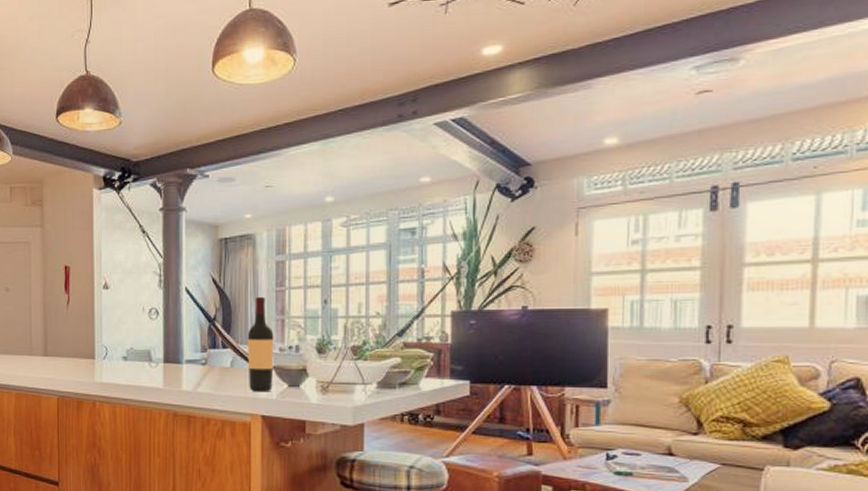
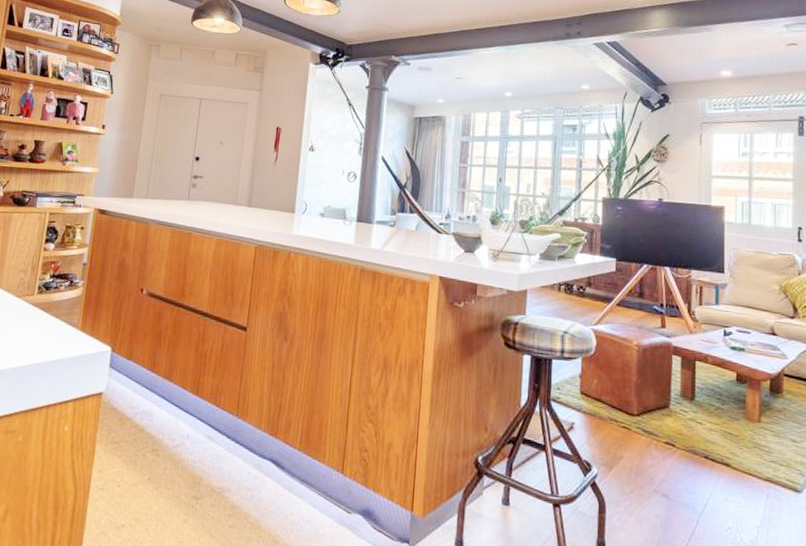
wine bottle: present [247,297,274,392] -> none [430,171,455,256]

